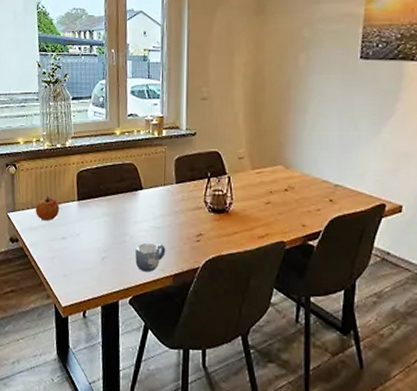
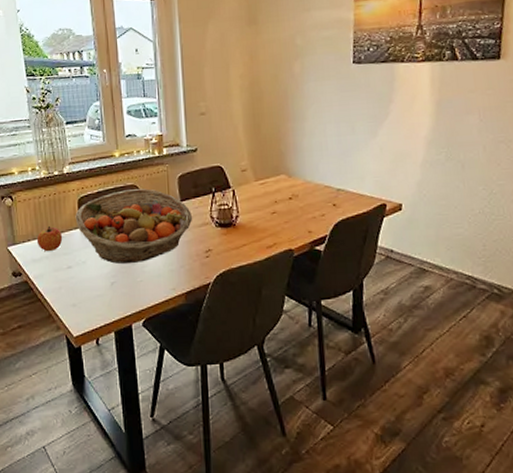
fruit basket: none [73,168,187,240] -> present [75,189,193,264]
mug: present [135,243,166,273] -> none [145,264,176,294]

